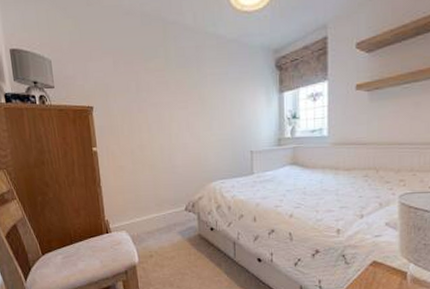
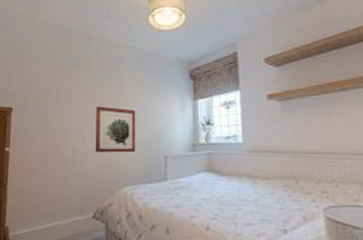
wall art: none [179,102,222,150] -> present [95,106,136,153]

